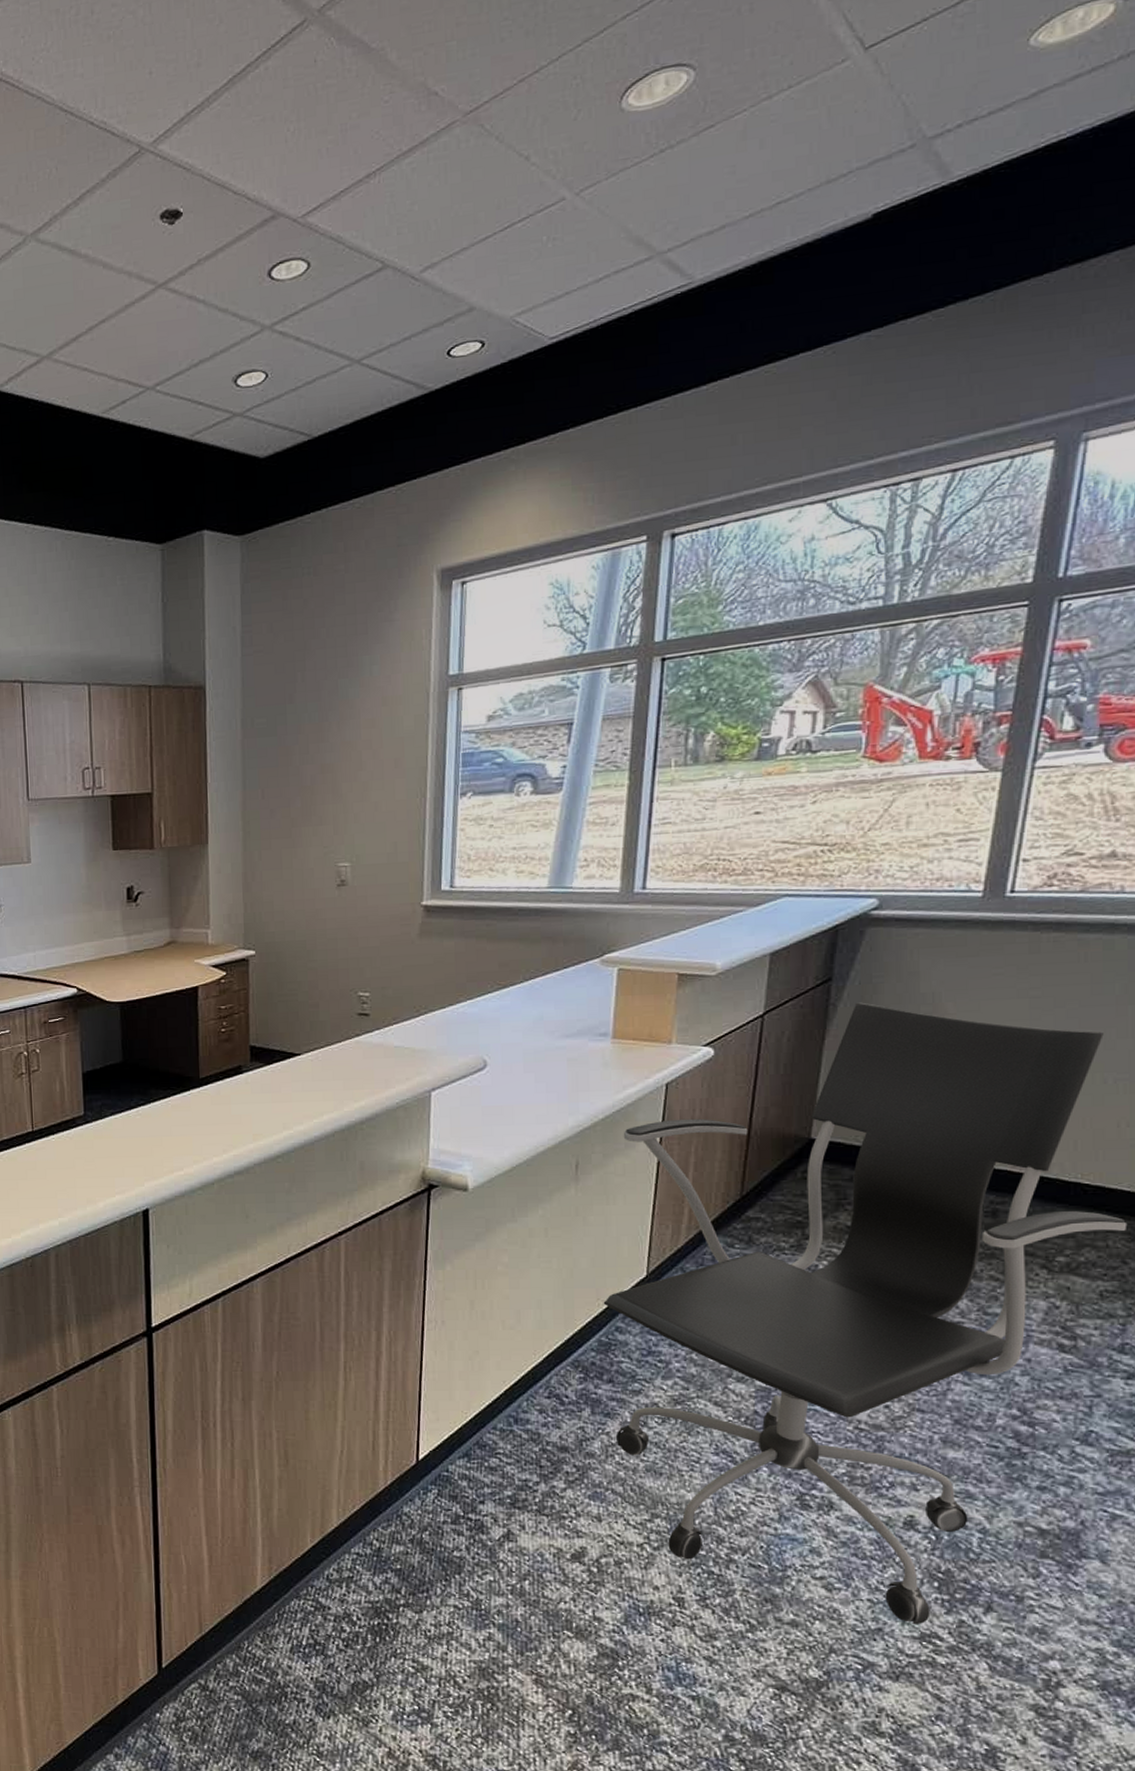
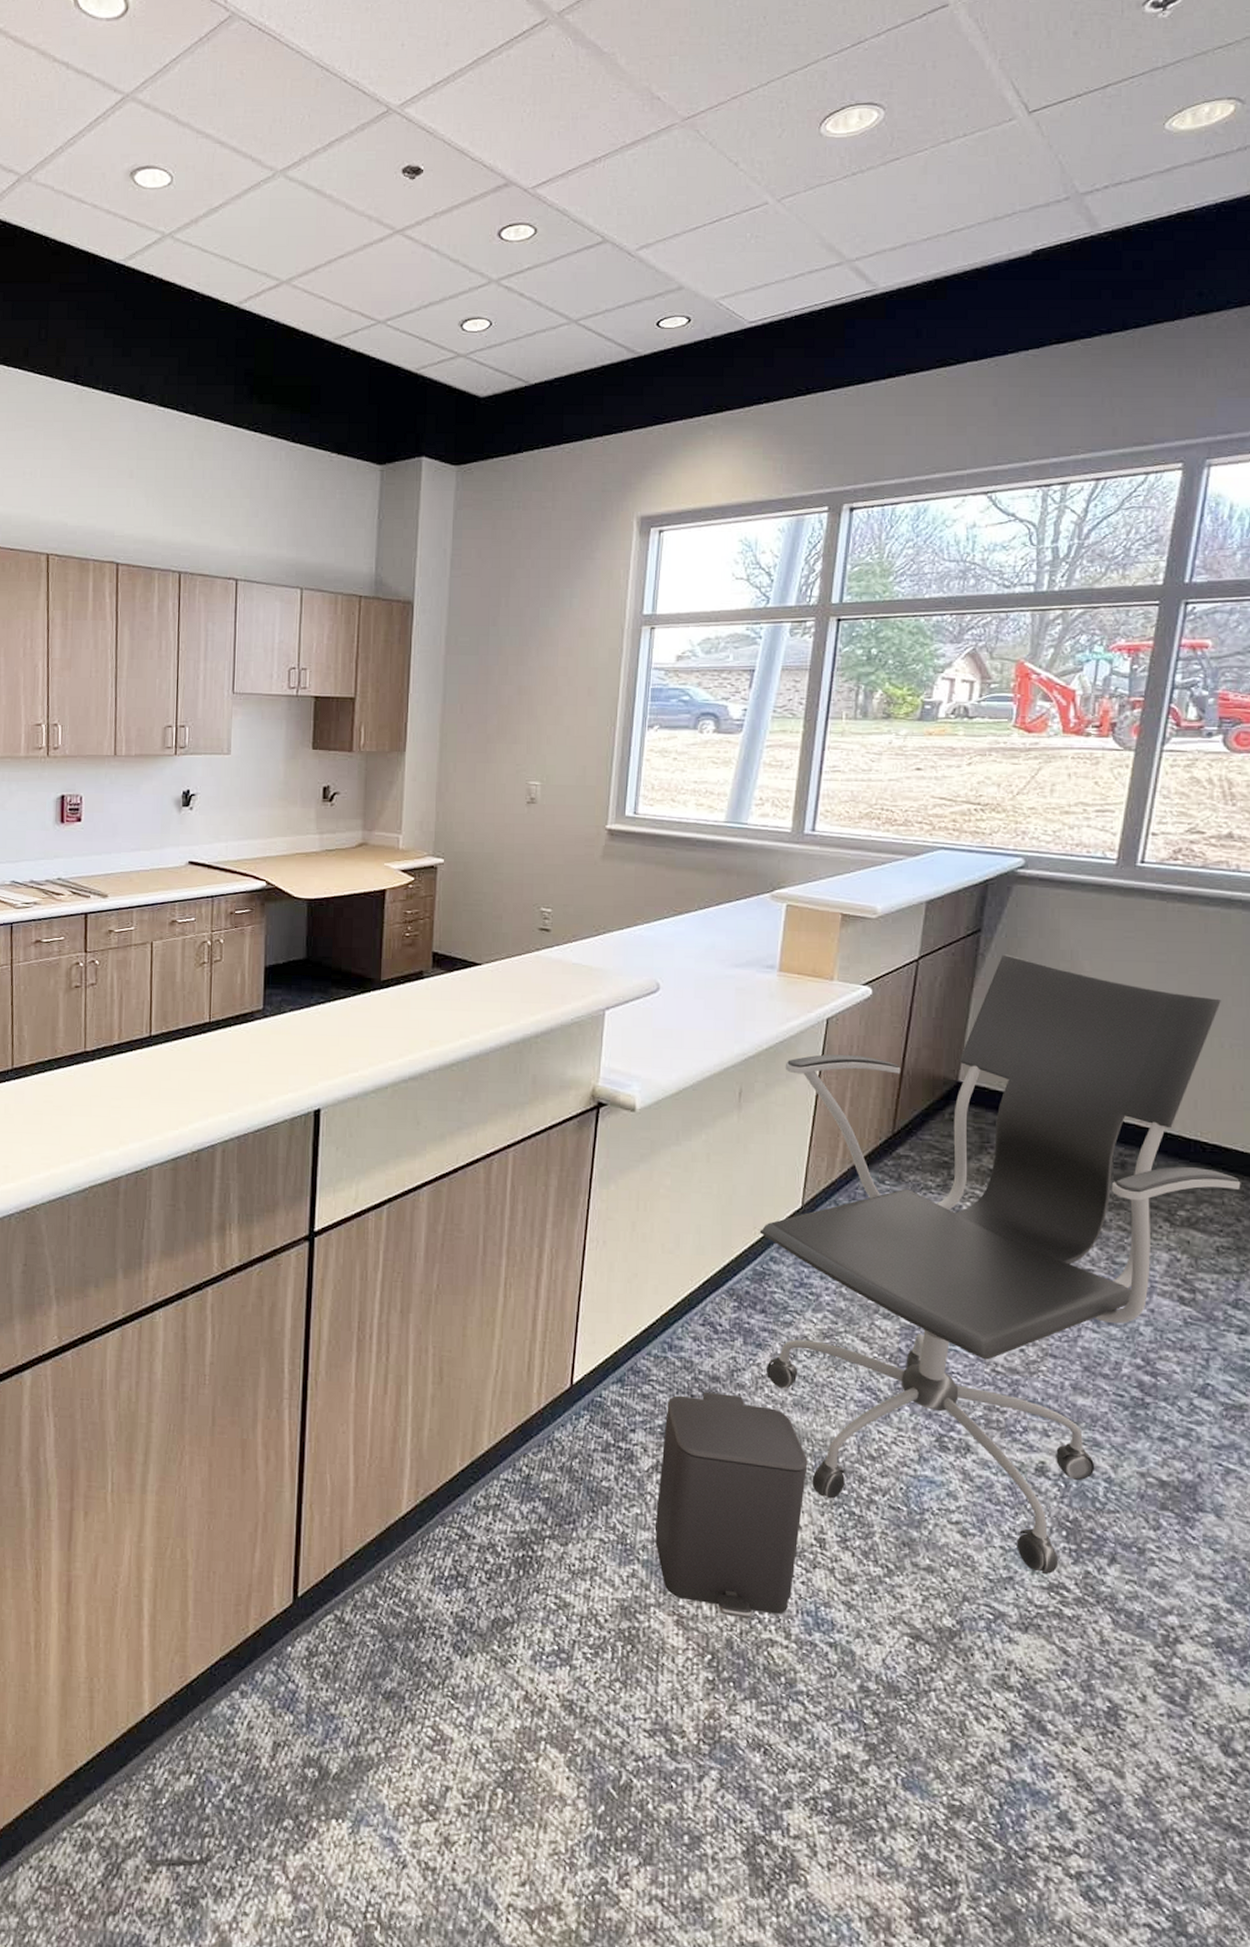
pedal bin: none [508,1462,663,1676] -> present [654,1391,808,1619]

